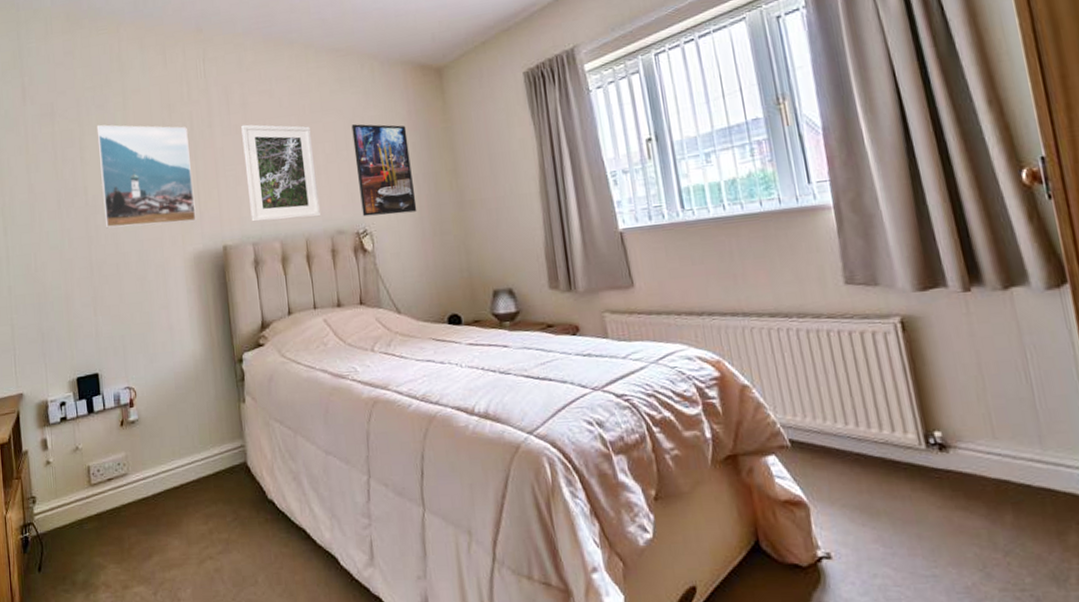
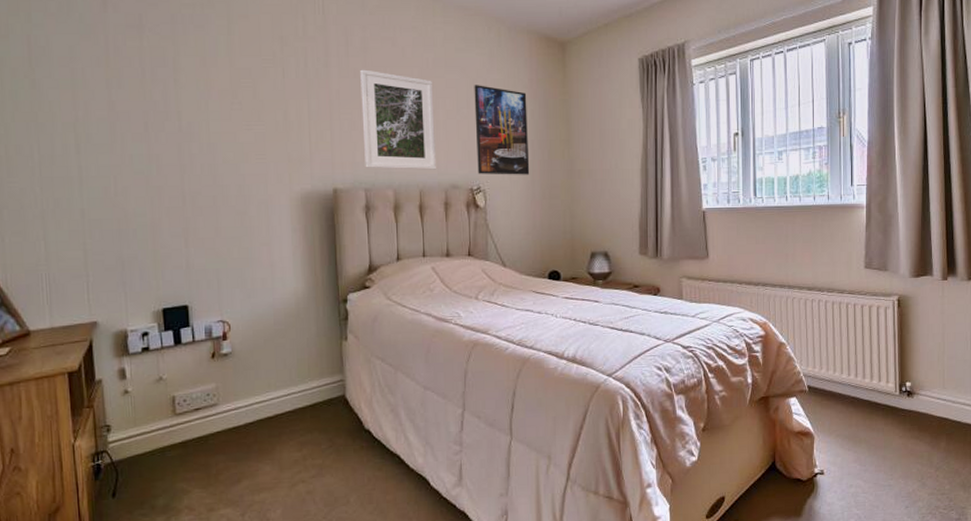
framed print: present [96,124,196,229] -> none [194,46,306,161]

